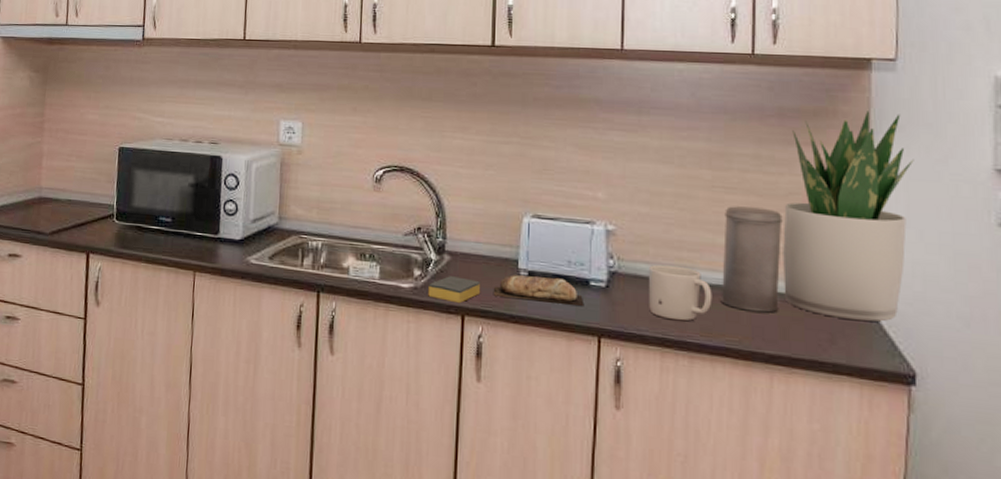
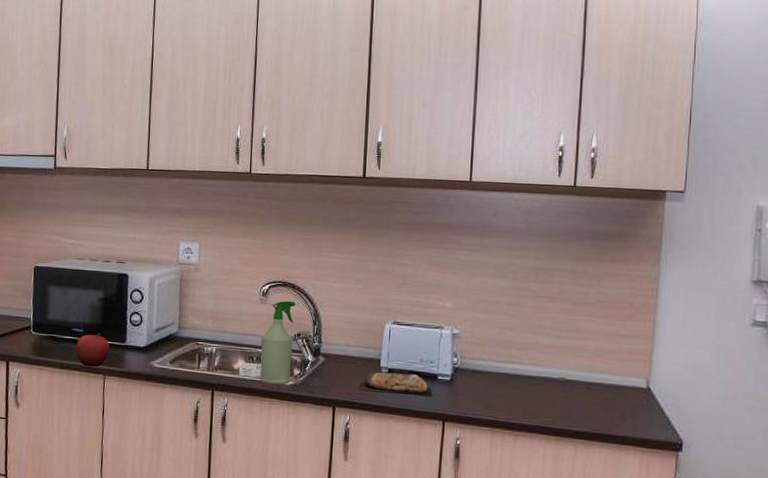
fruit: none [163,223,201,262] -> present [76,333,110,367]
spray bottle: none [373,188,415,288] -> present [259,300,296,385]
sponge: present [428,276,481,304] -> none [305,374,349,397]
mug: present [649,264,712,322] -> none [484,361,534,407]
canister: present [720,206,783,313] -> none [540,312,591,398]
planter: present [783,111,914,322] -> none [588,234,693,403]

